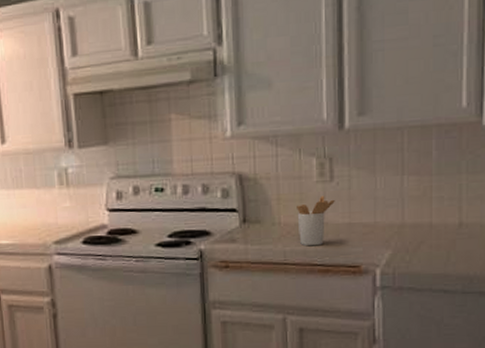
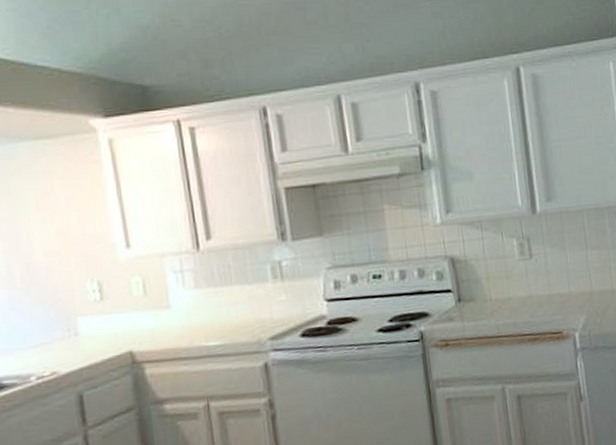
utensil holder: present [297,195,335,246] -> none [504,272,536,319]

